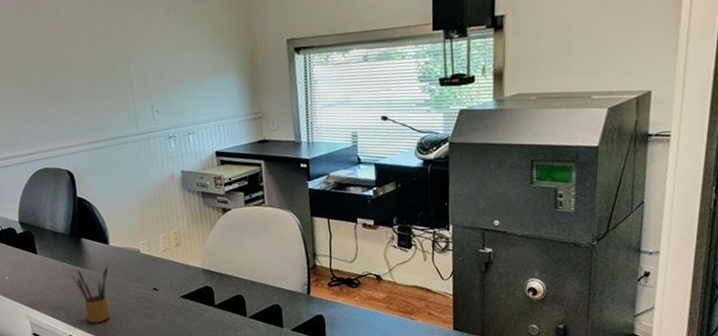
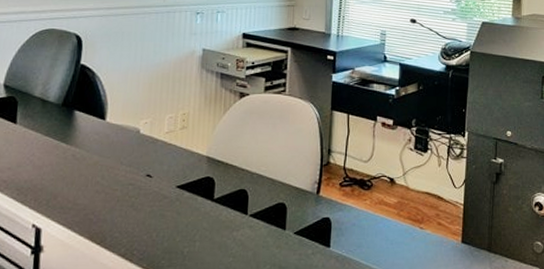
pencil box: present [71,265,110,323] -> none [52,143,100,212]

